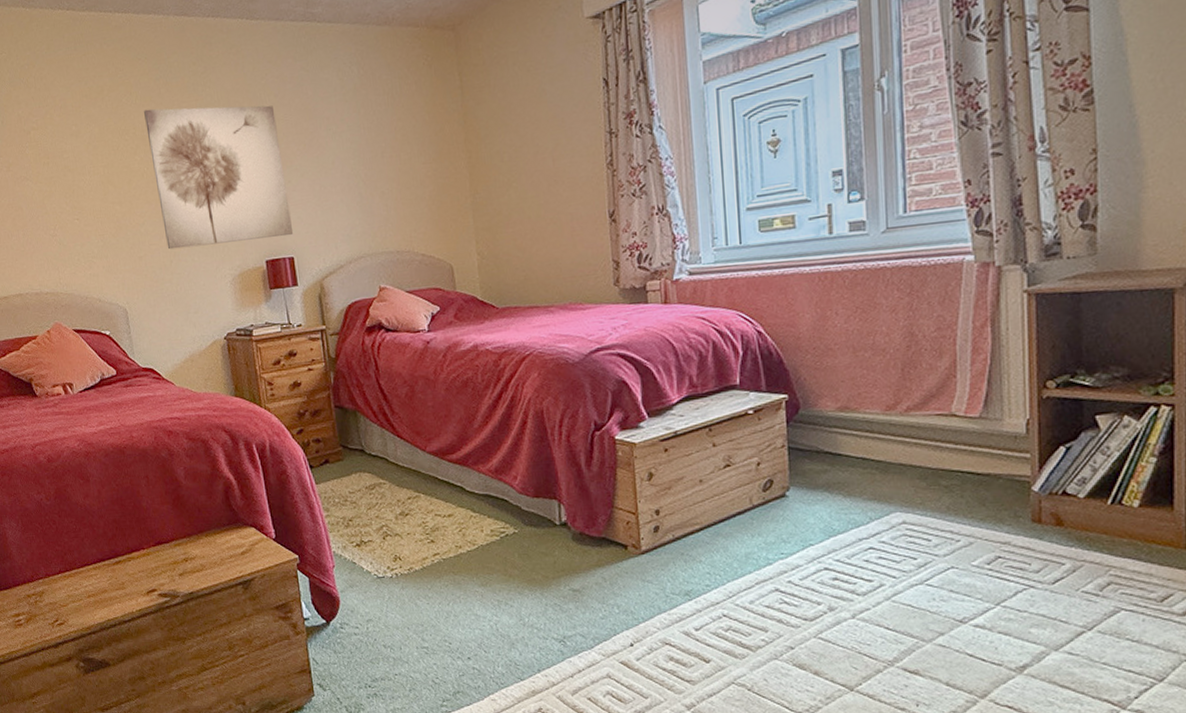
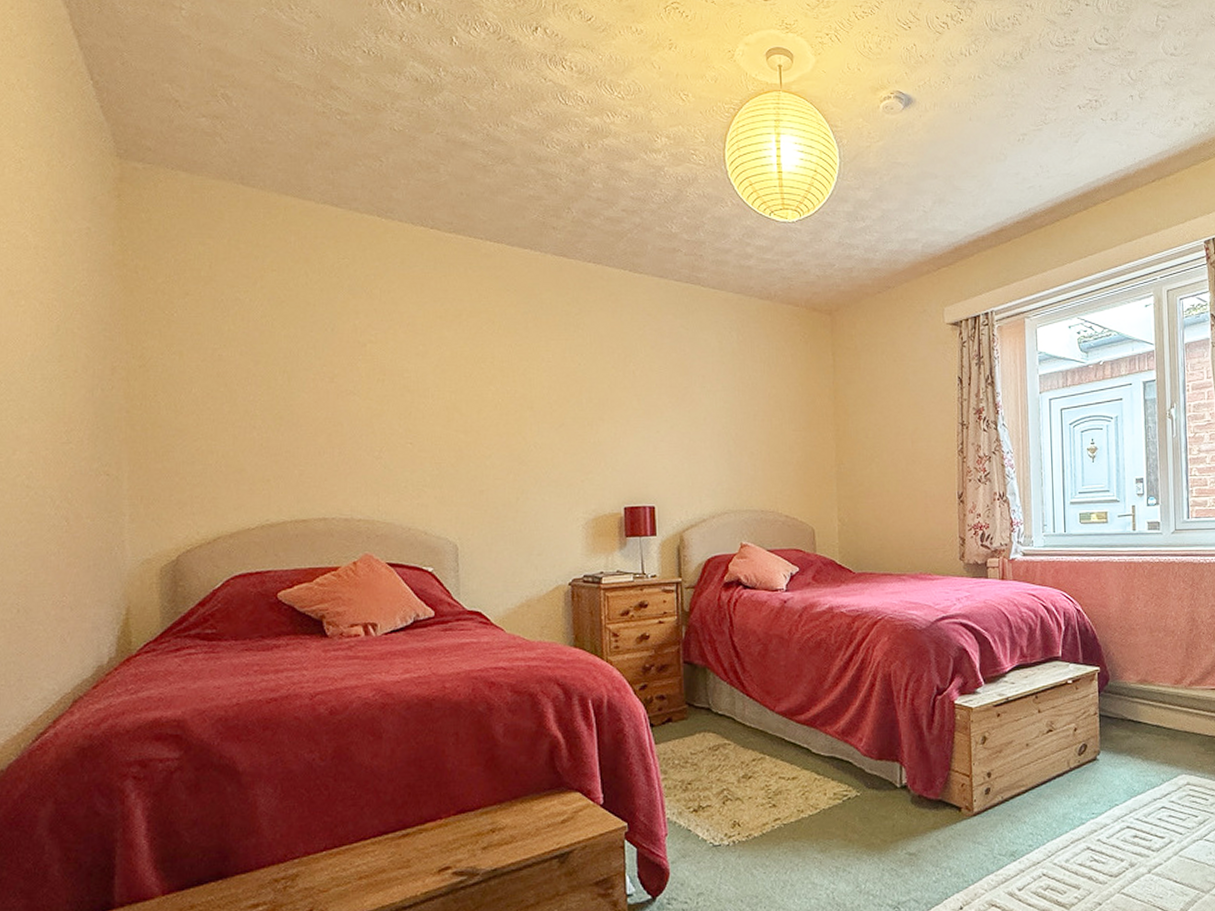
wall art: present [144,105,294,250] -> none [506,341,657,486]

